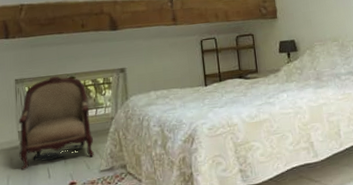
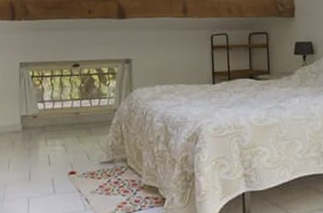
armchair: present [18,76,94,171] -> none [21,62,96,155]

